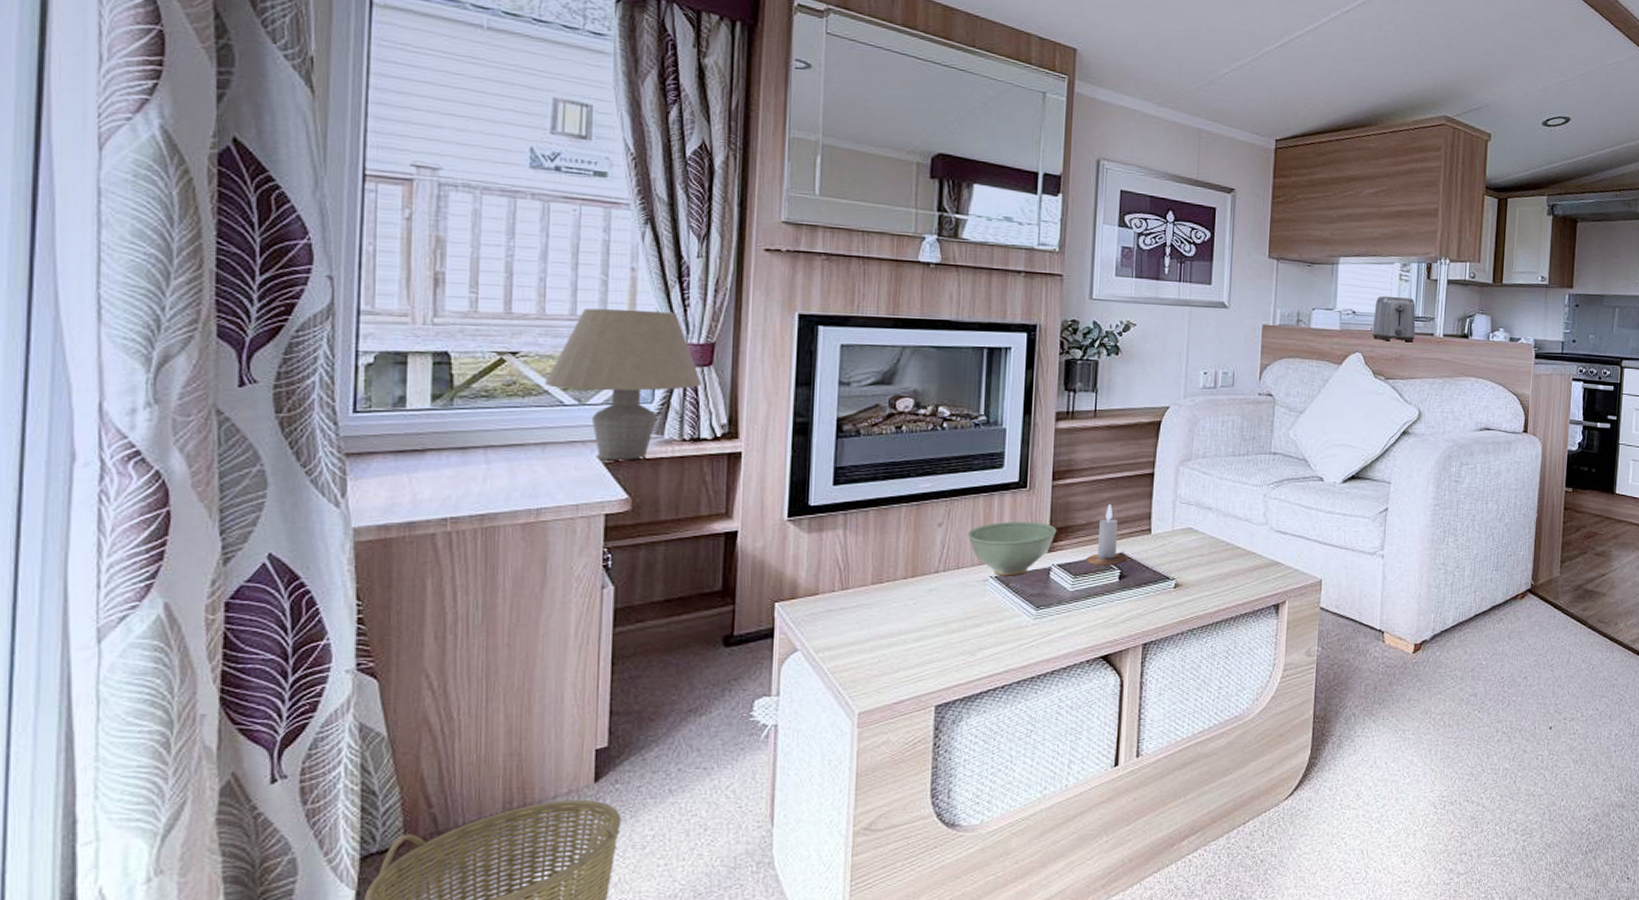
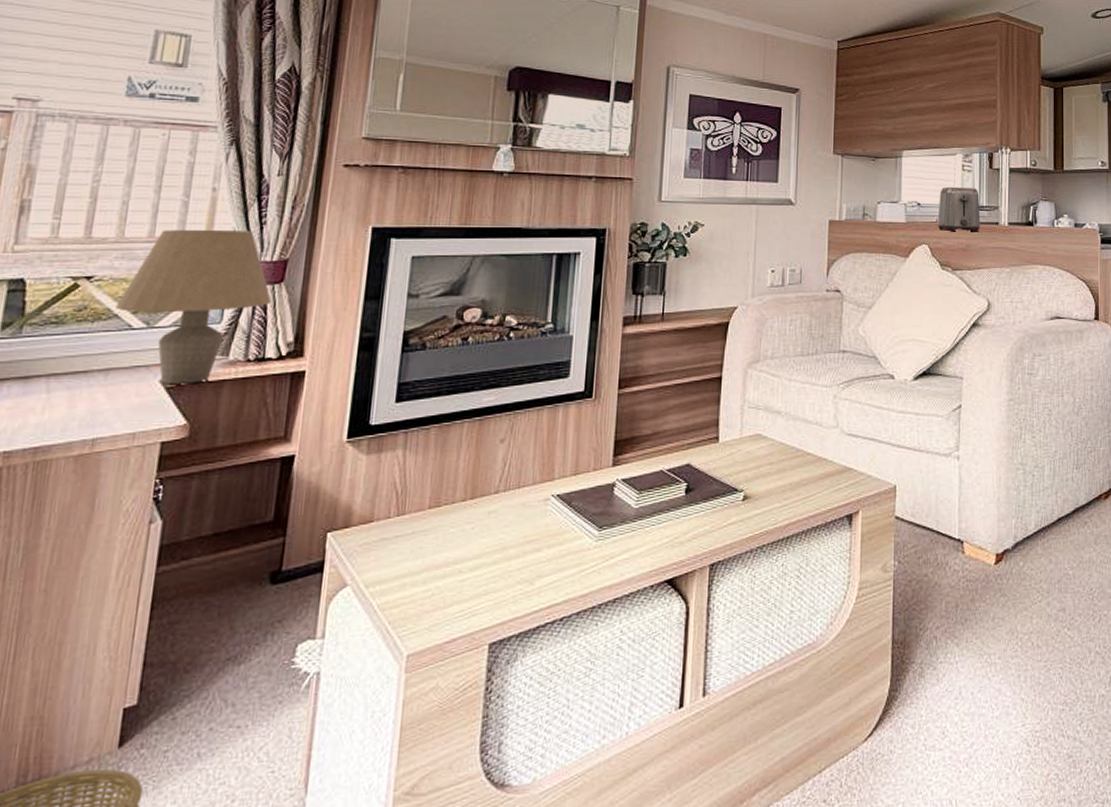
bowl: present [967,521,1057,578] -> none [530,433,622,496]
candle: present [1085,504,1127,567] -> none [651,412,694,480]

